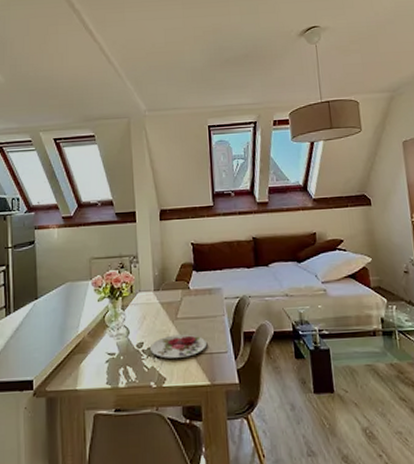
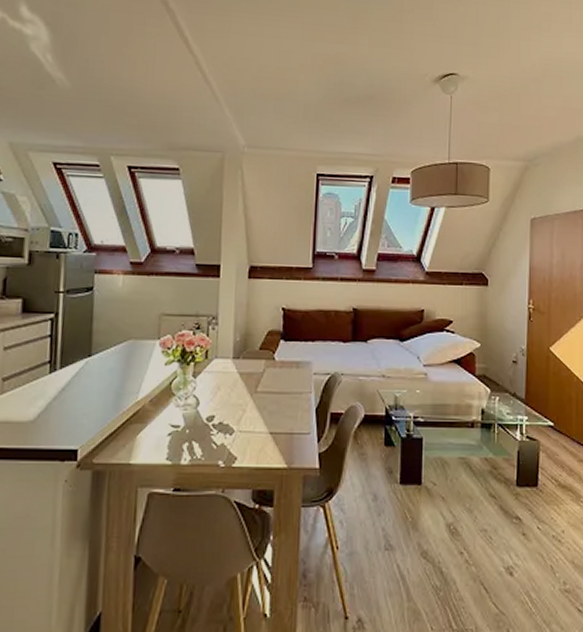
plate: present [150,334,207,358] -> none [222,410,287,436]

